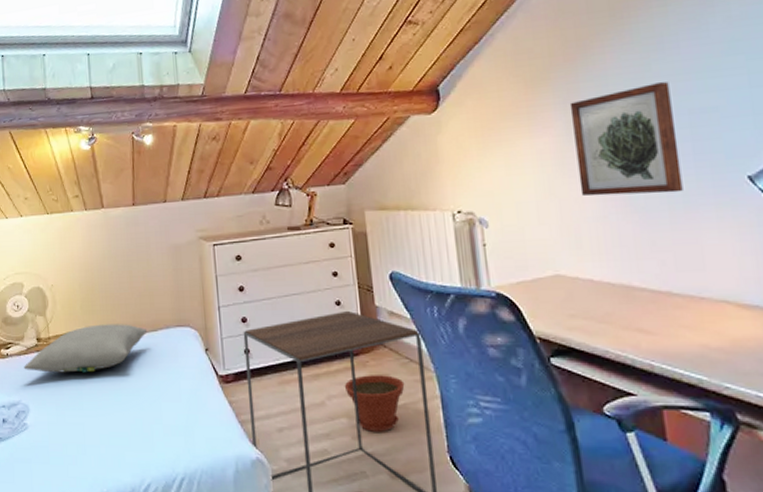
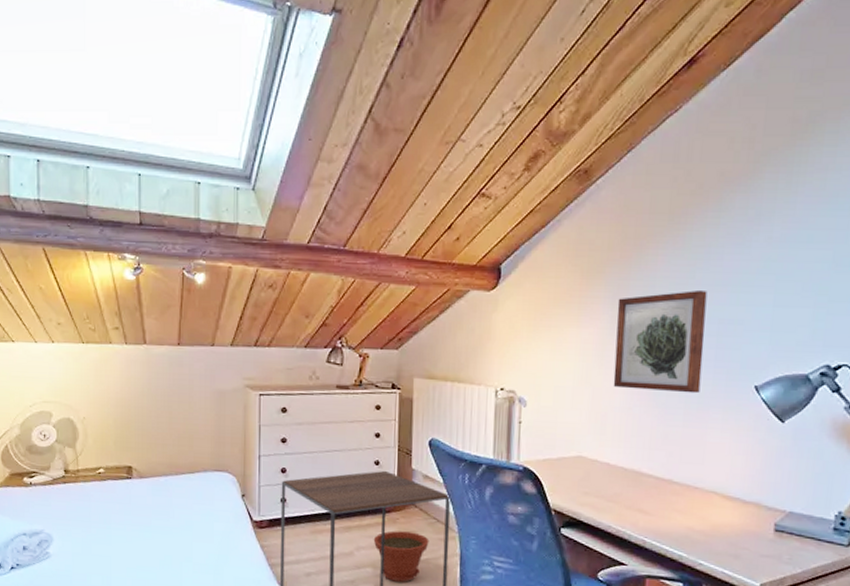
pillow: present [24,324,146,373] -> none [49,461,183,509]

